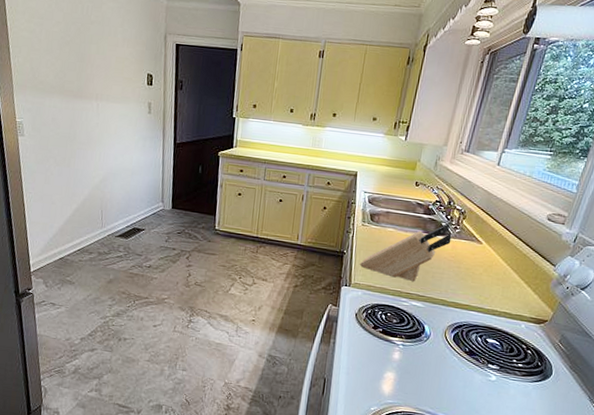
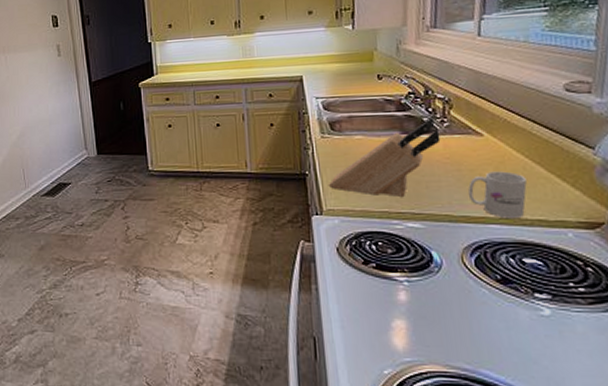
mug: none [461,272,504,309] -> present [468,171,527,218]

